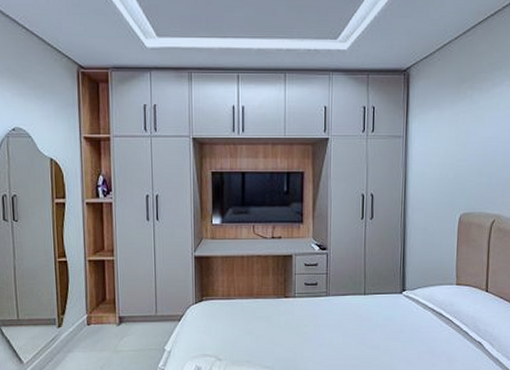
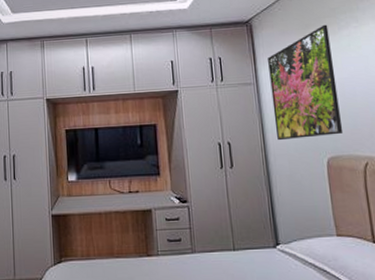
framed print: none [417,80,483,195] -> present [268,24,344,141]

